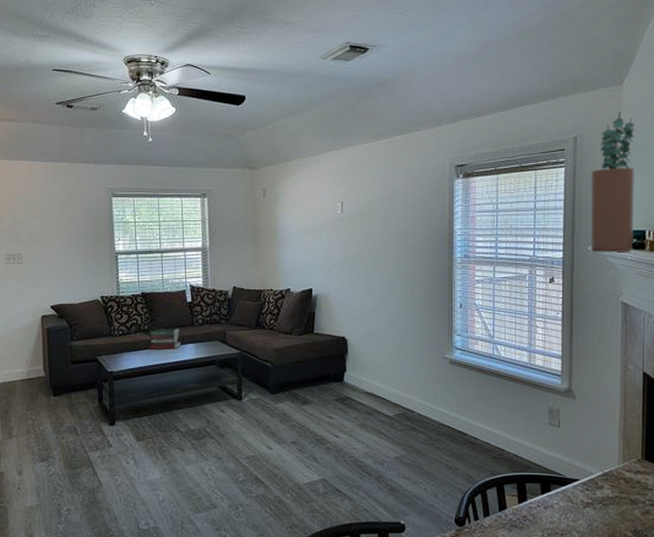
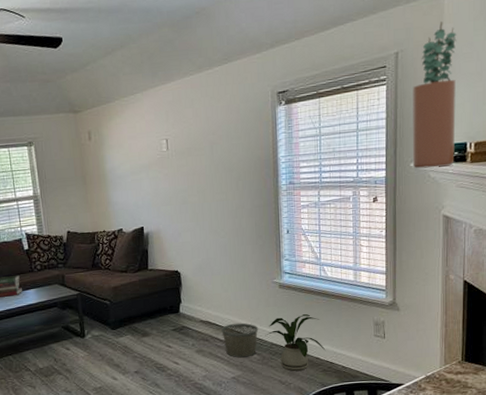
basket: none [387,398,426,436] -> present [221,322,259,358]
house plant: none [432,393,497,456] -> present [265,313,326,371]

